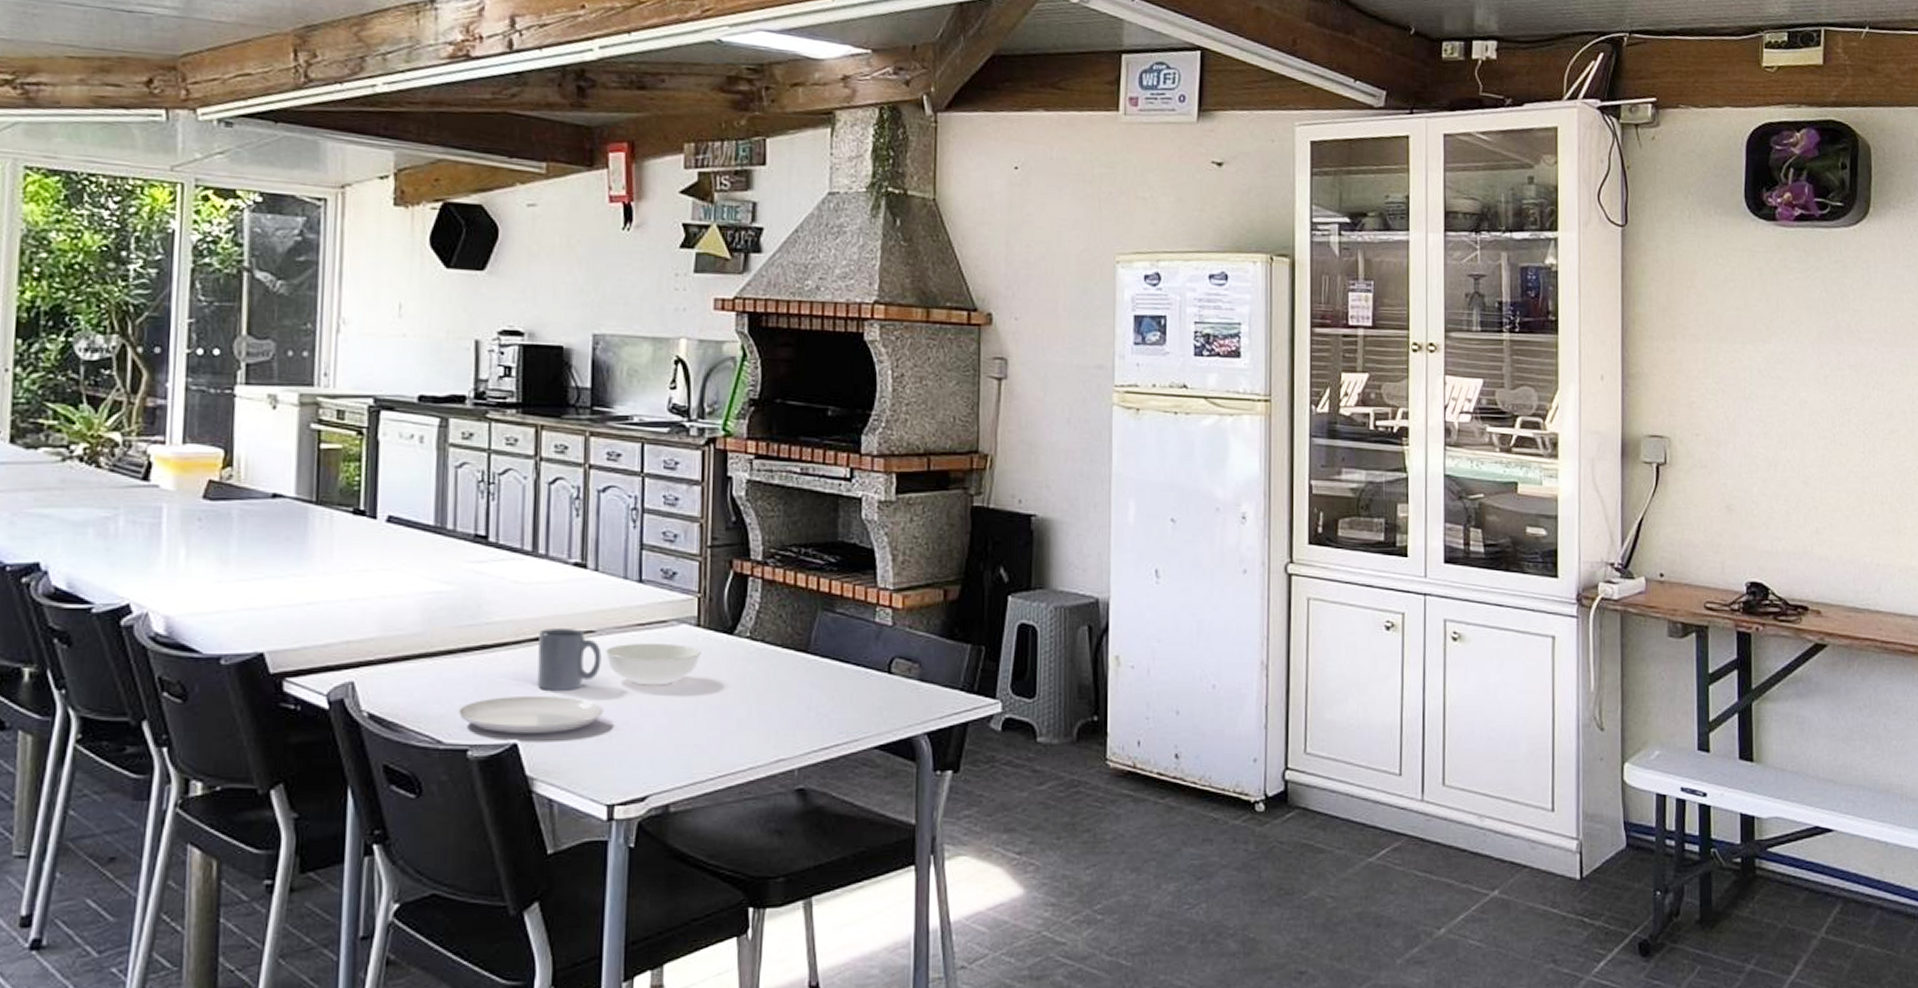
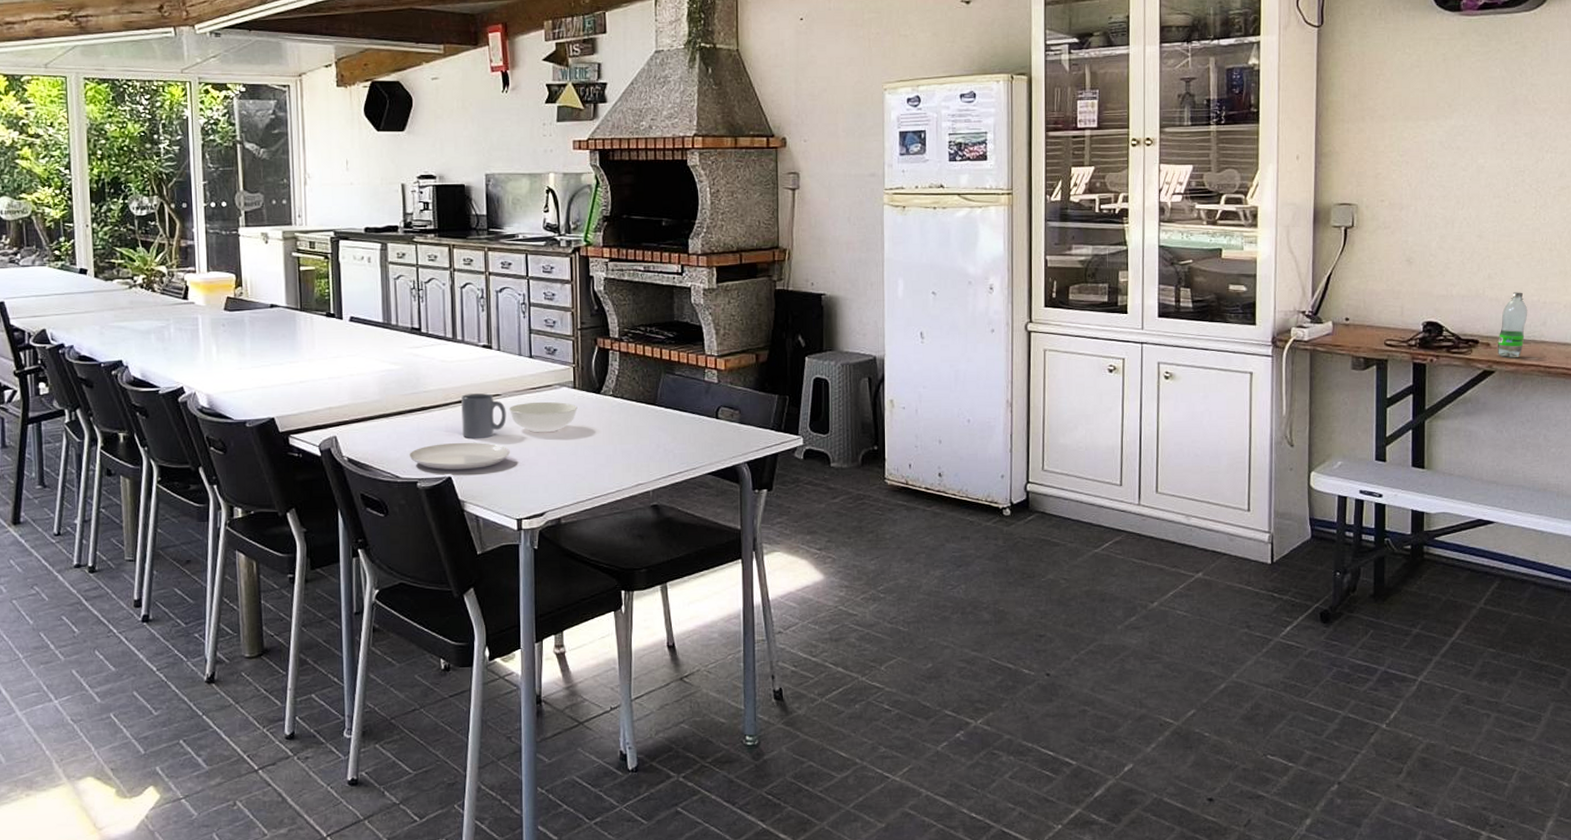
bottle: none [1829,551,1861,629] -> present [1498,292,1528,357]

